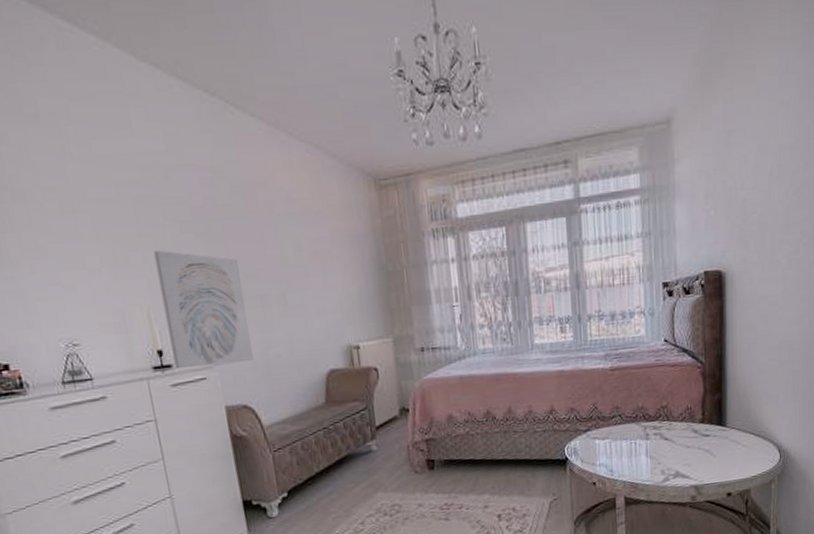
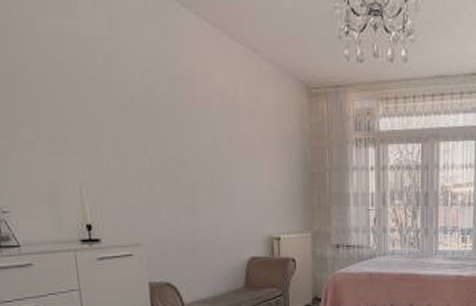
wall art: present [154,250,253,369] -> none [90,130,179,245]

